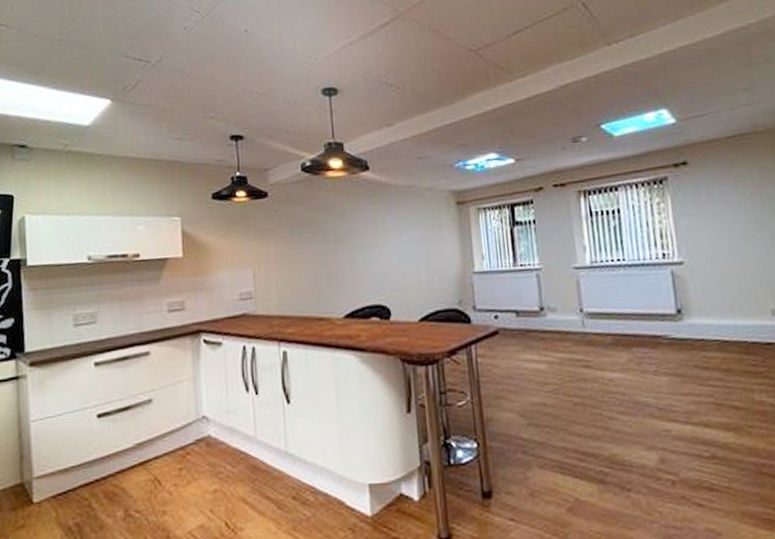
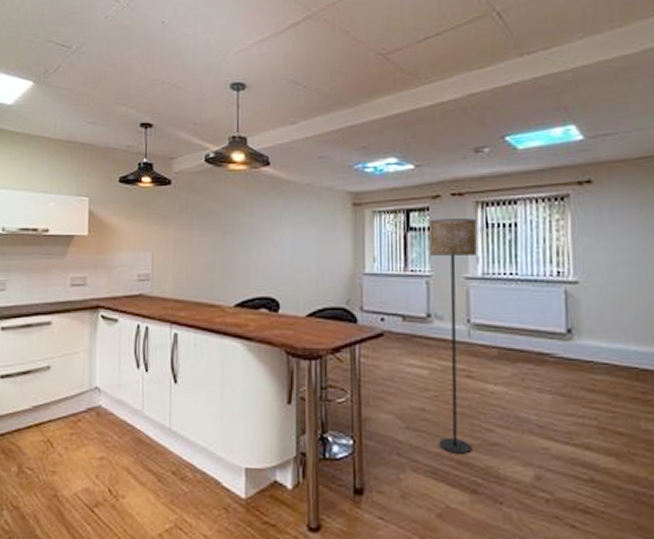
floor lamp: none [534,208,596,446] -> present [428,218,477,454]

